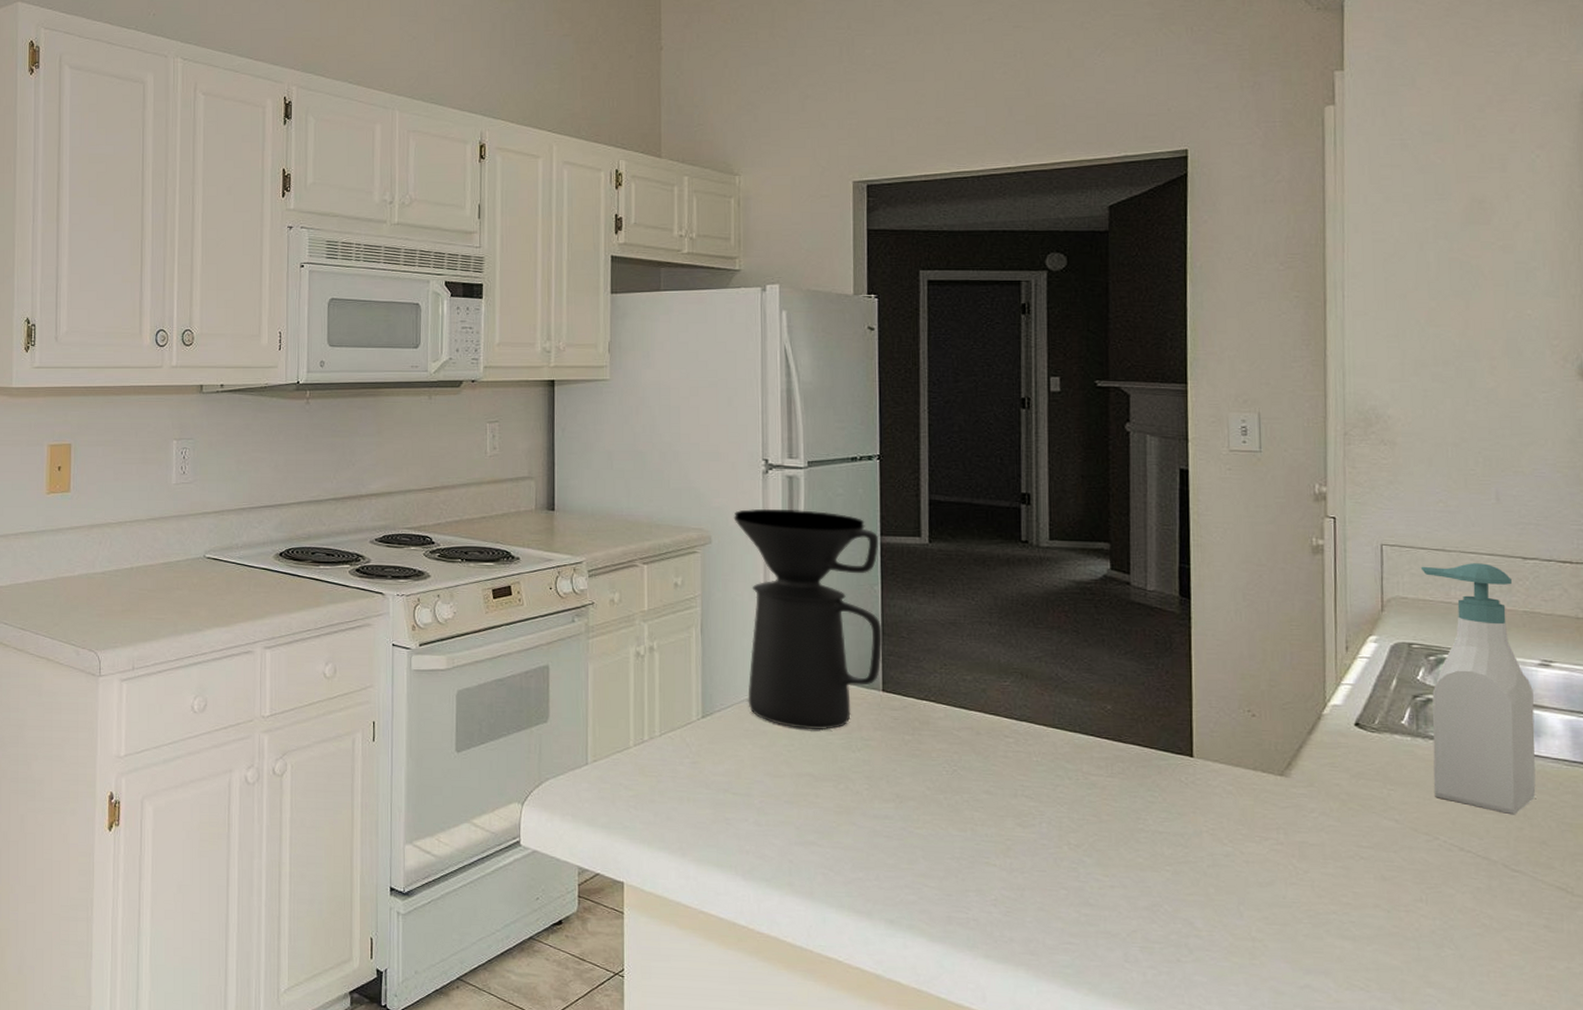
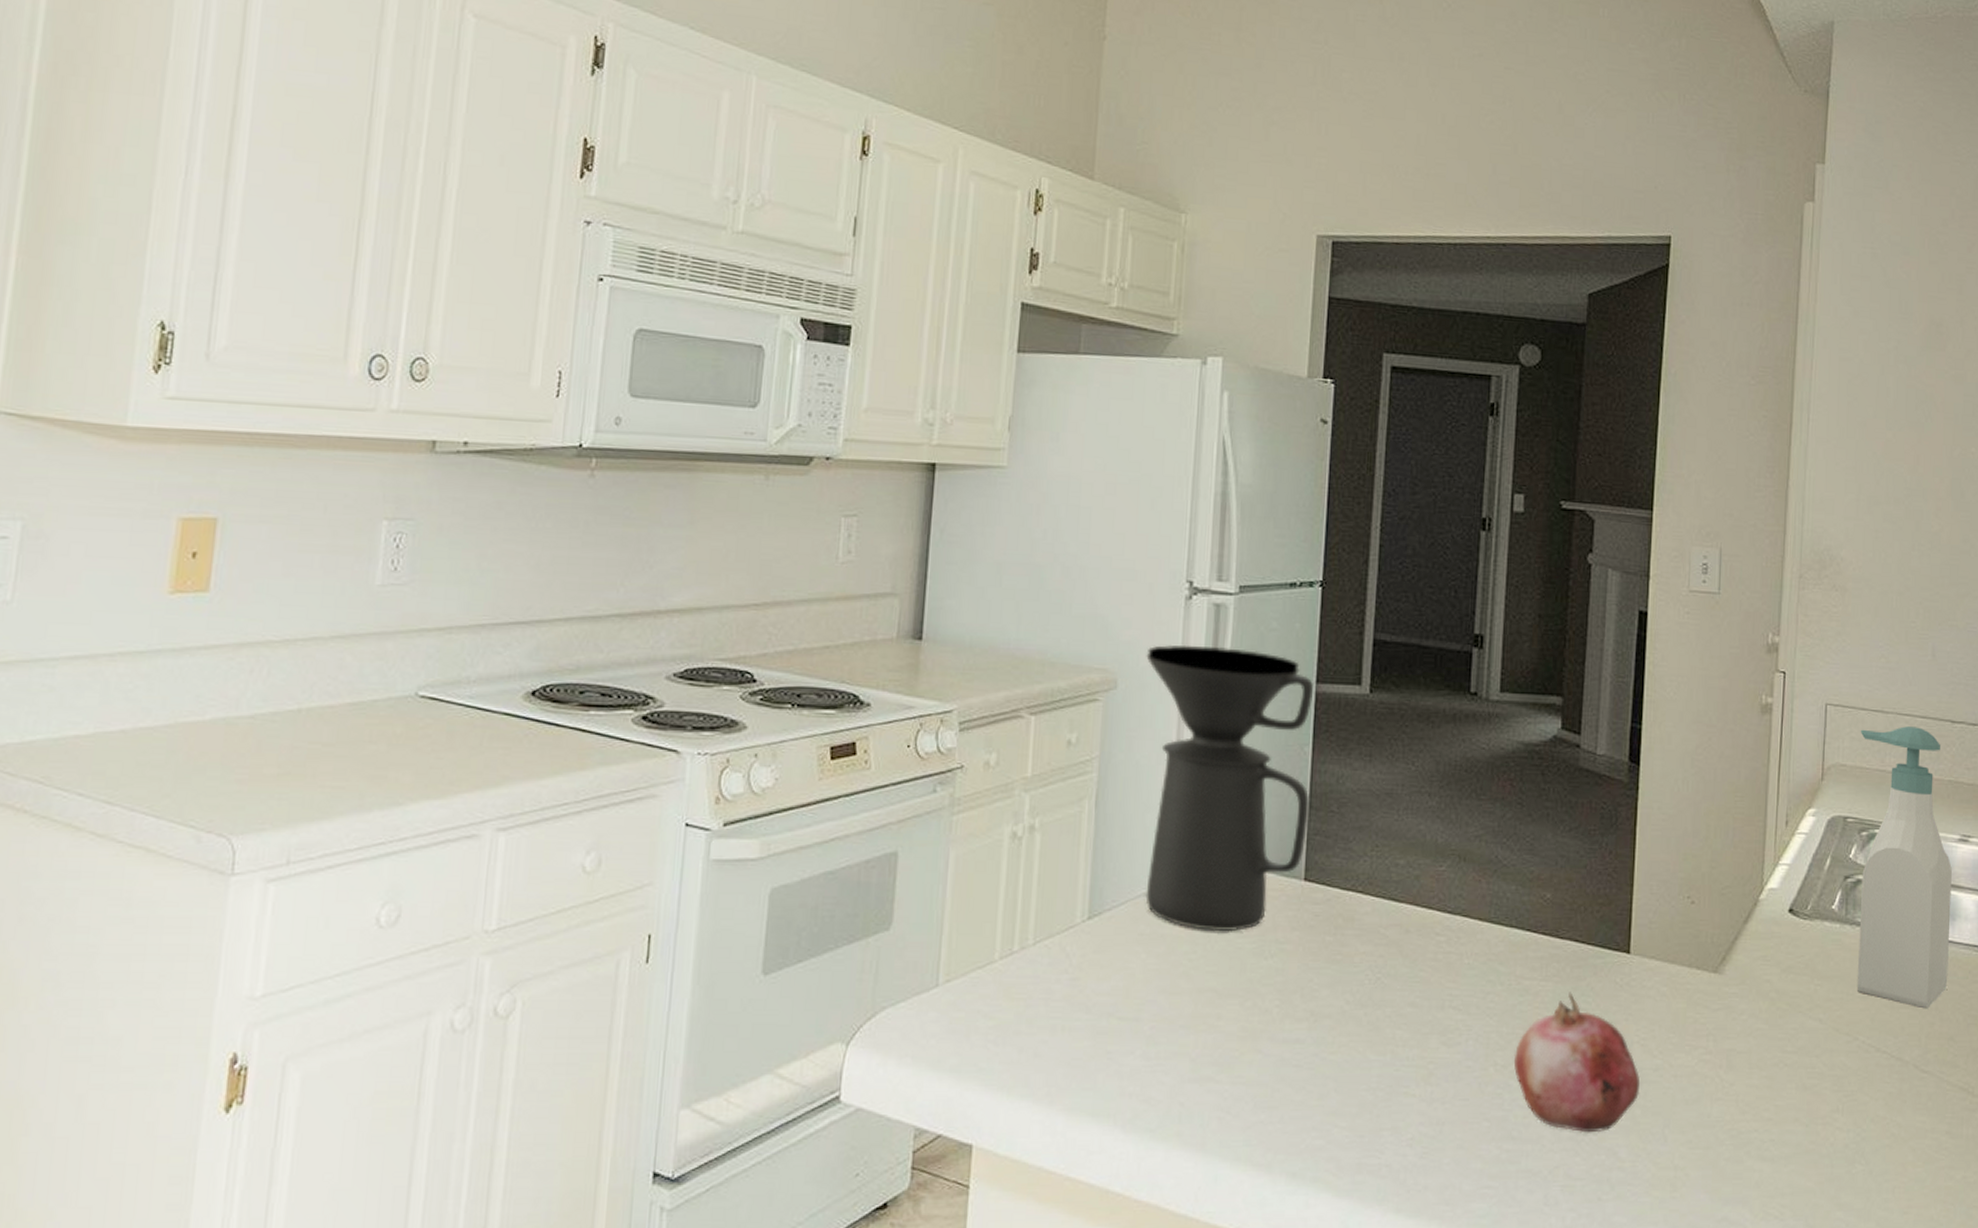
fruit: none [1086,787,1212,906] -> present [1513,992,1641,1133]

